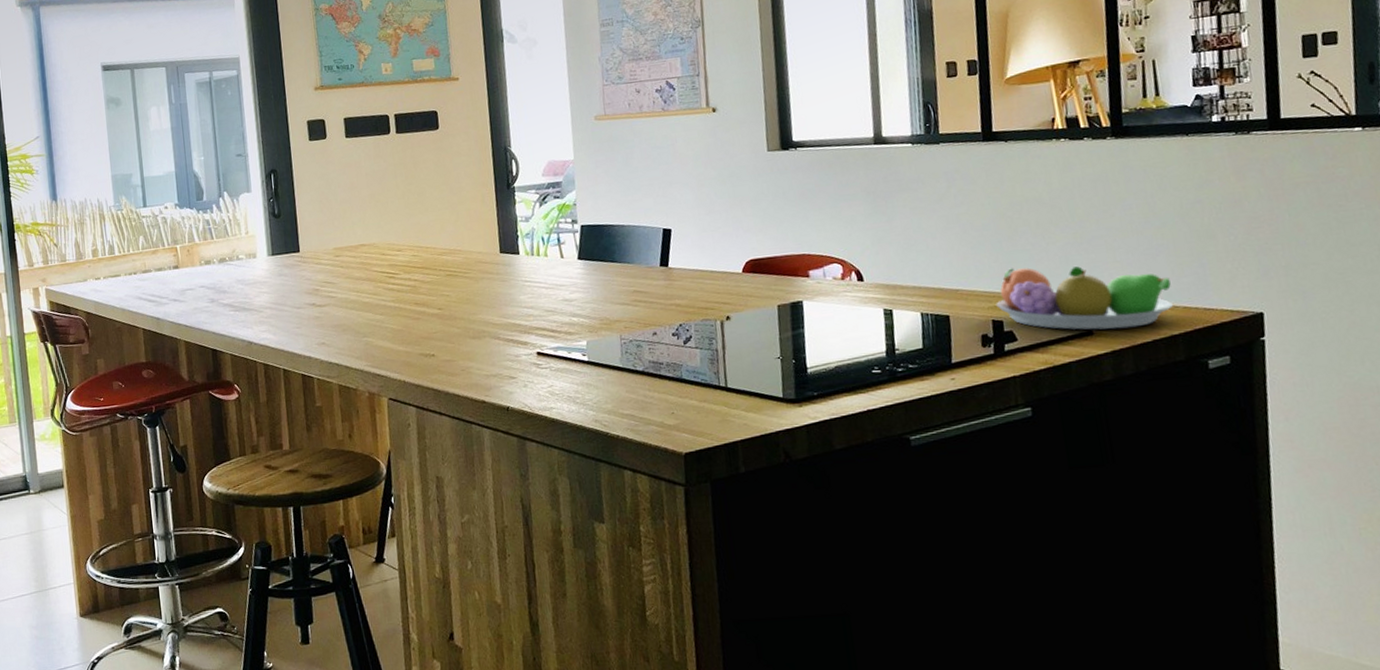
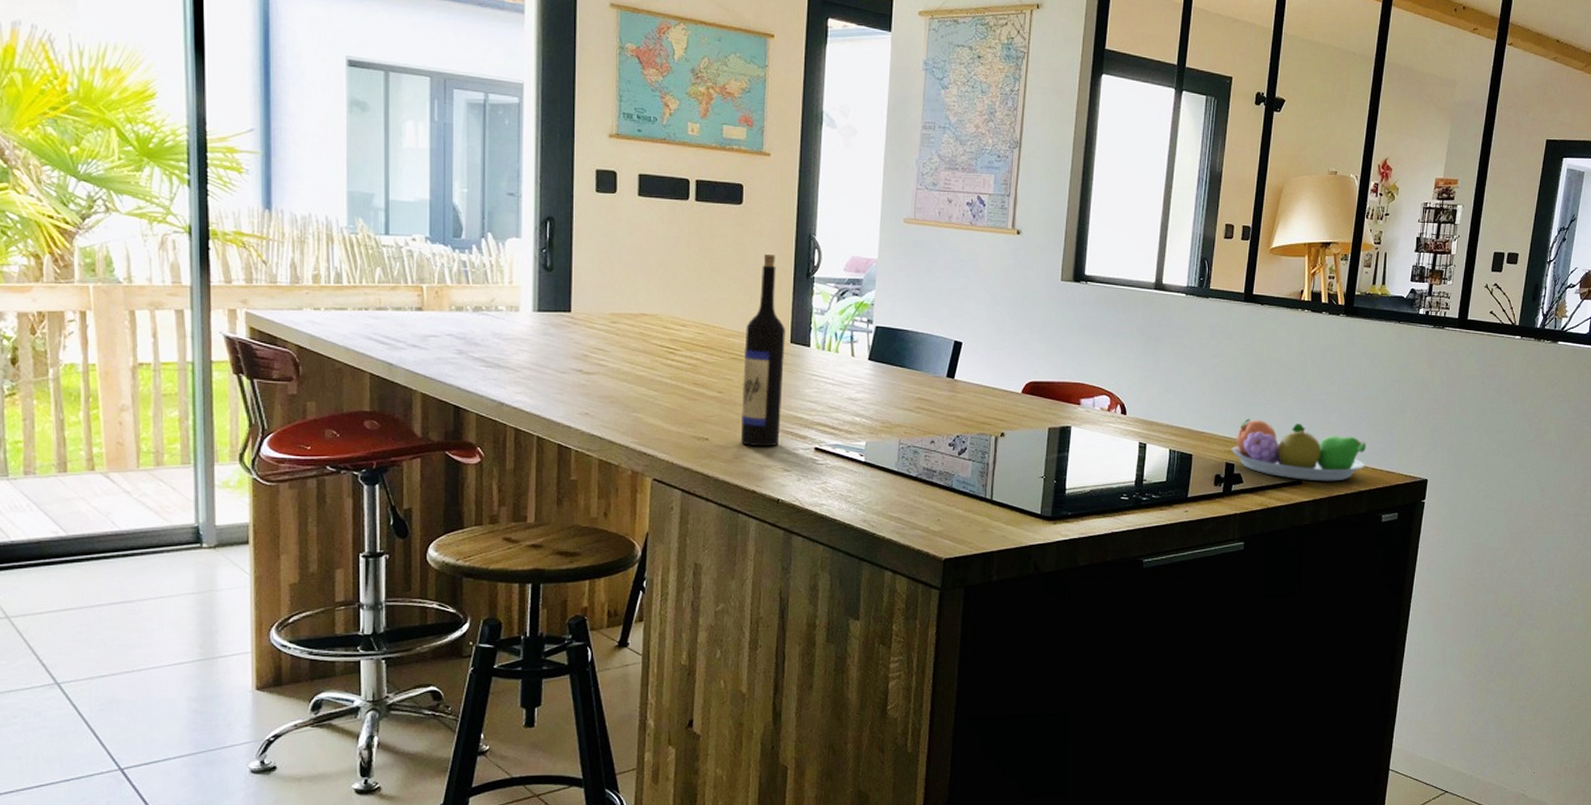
wine bottle: none [456,171,502,358] -> present [740,254,785,447]

